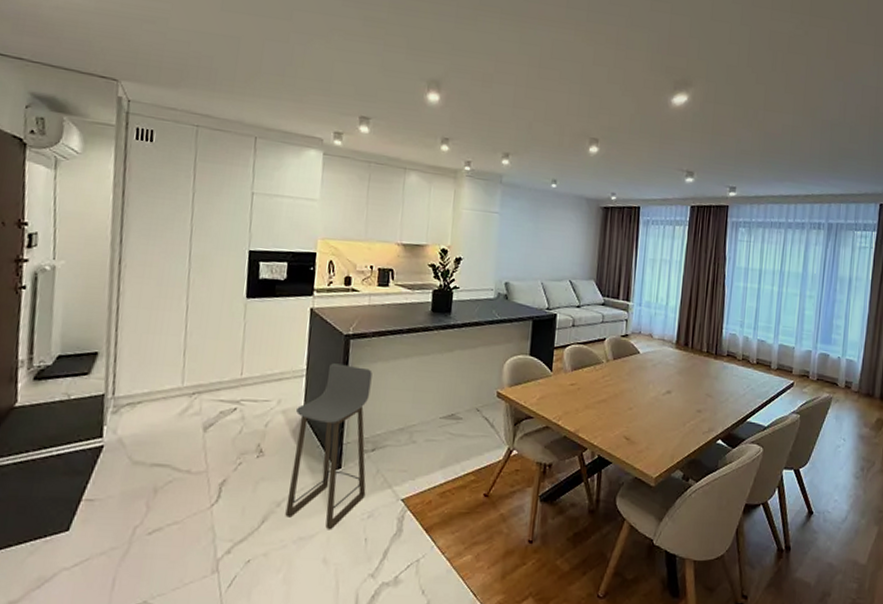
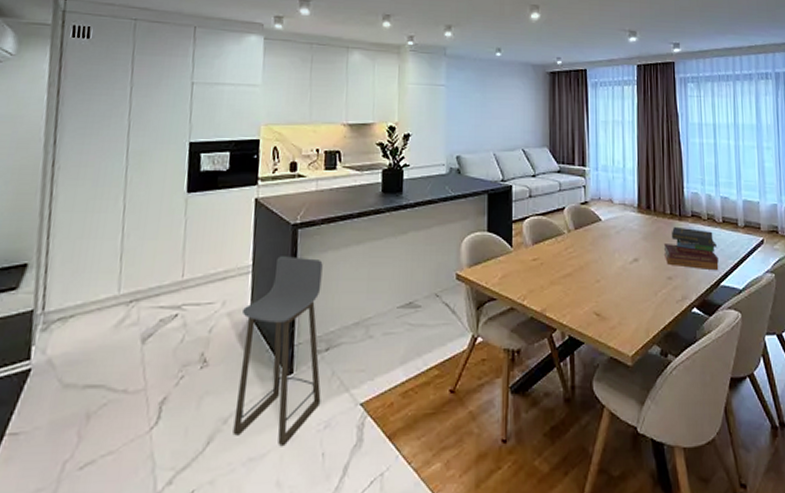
books: none [696,364,748,408] -> present [663,226,719,271]

